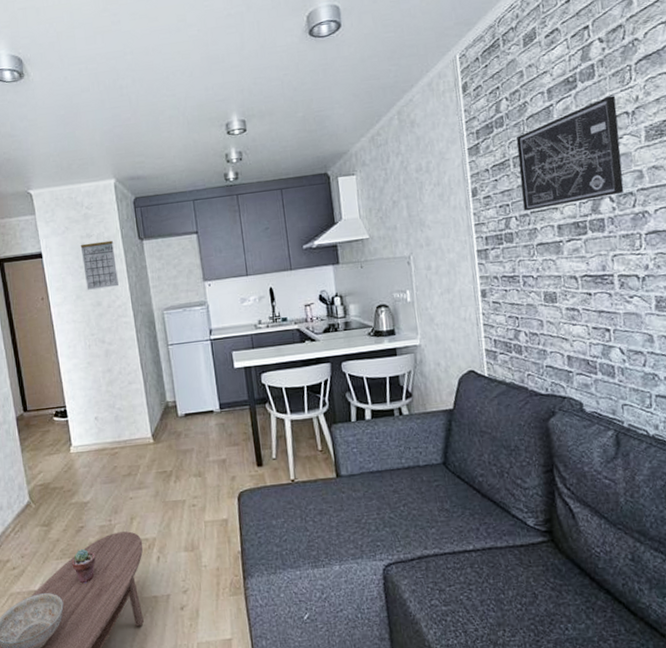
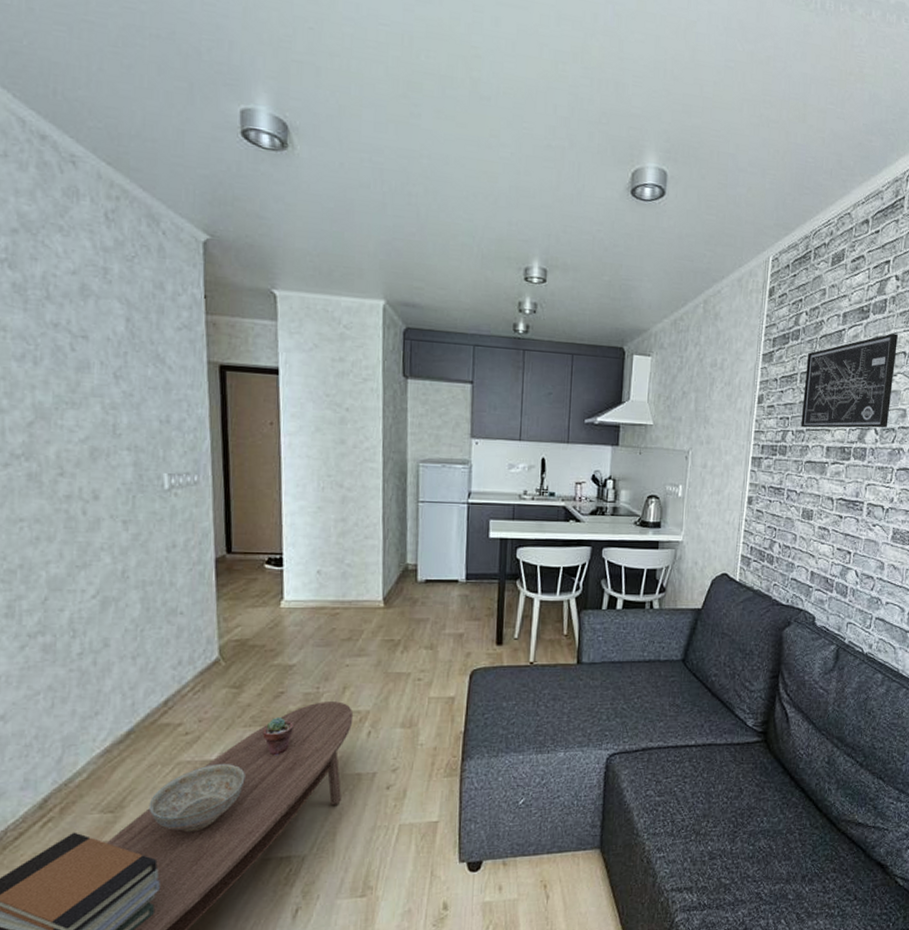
calendar: present [80,235,119,290] -> none [329,360,371,426]

